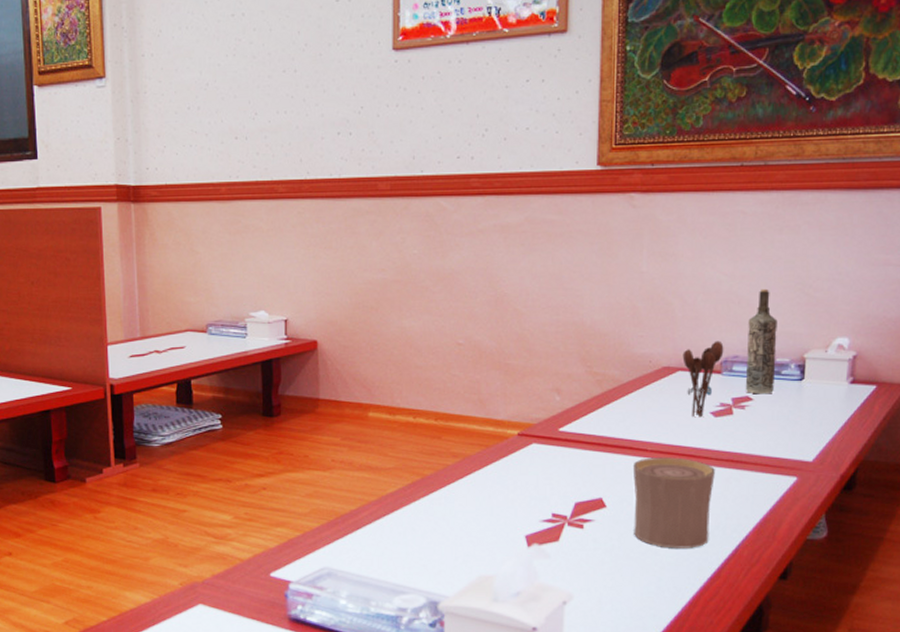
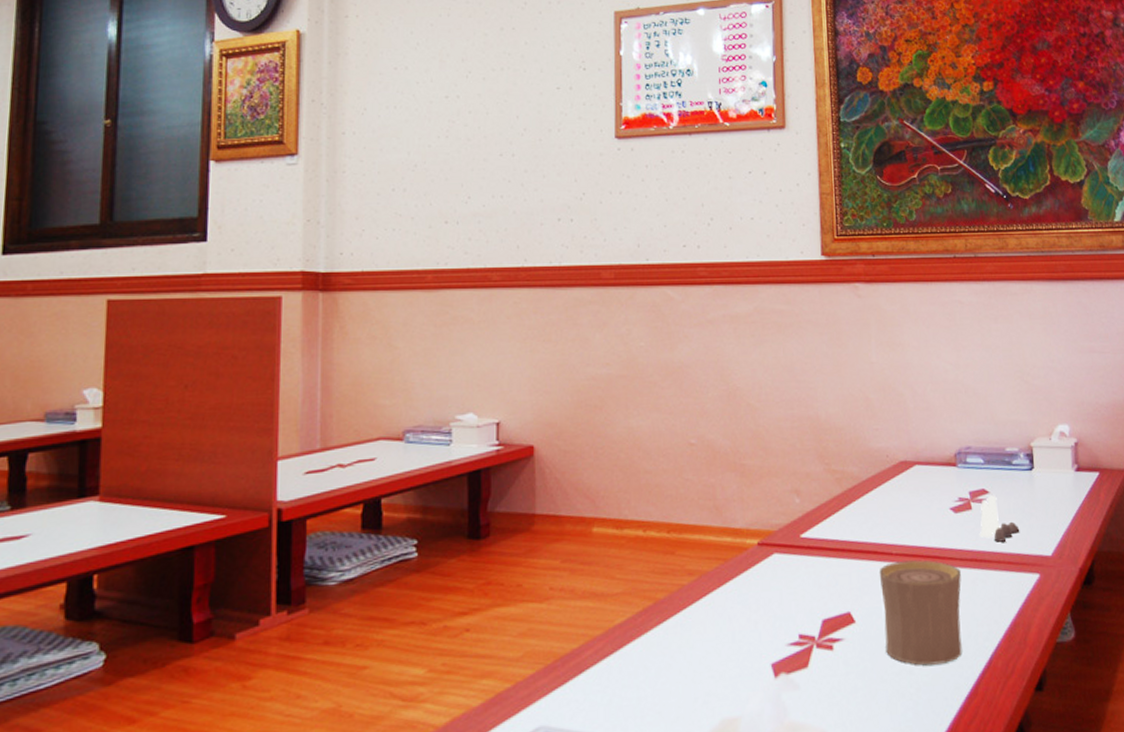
utensil holder: present [682,341,724,418] -> none [918,431,957,515]
salt and pepper shaker set: none [738,402,782,446] -> present [979,495,1020,542]
bottle: present [745,288,778,395] -> none [976,377,1008,487]

